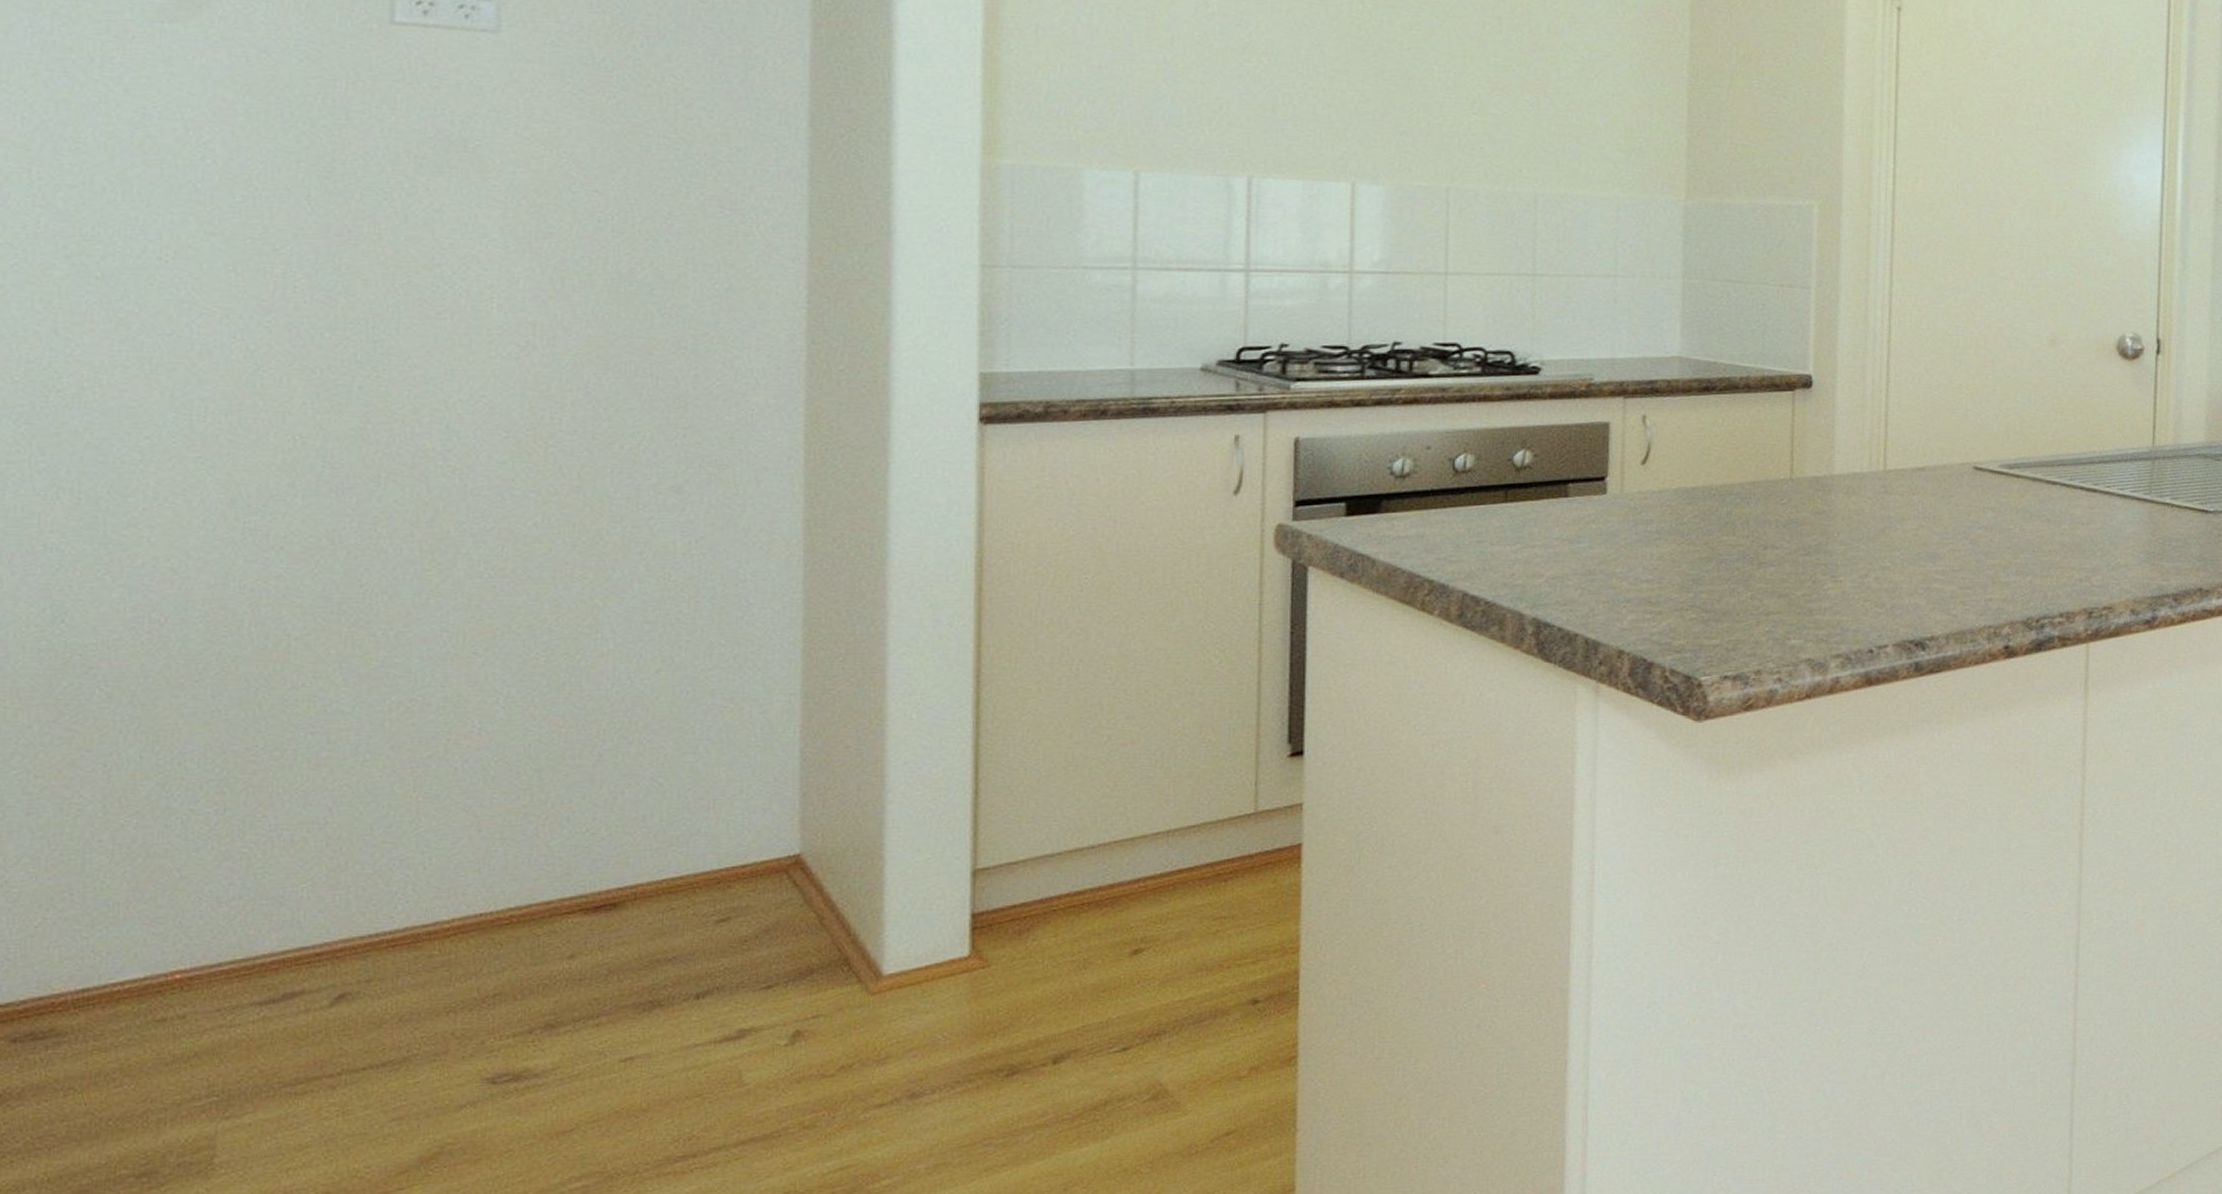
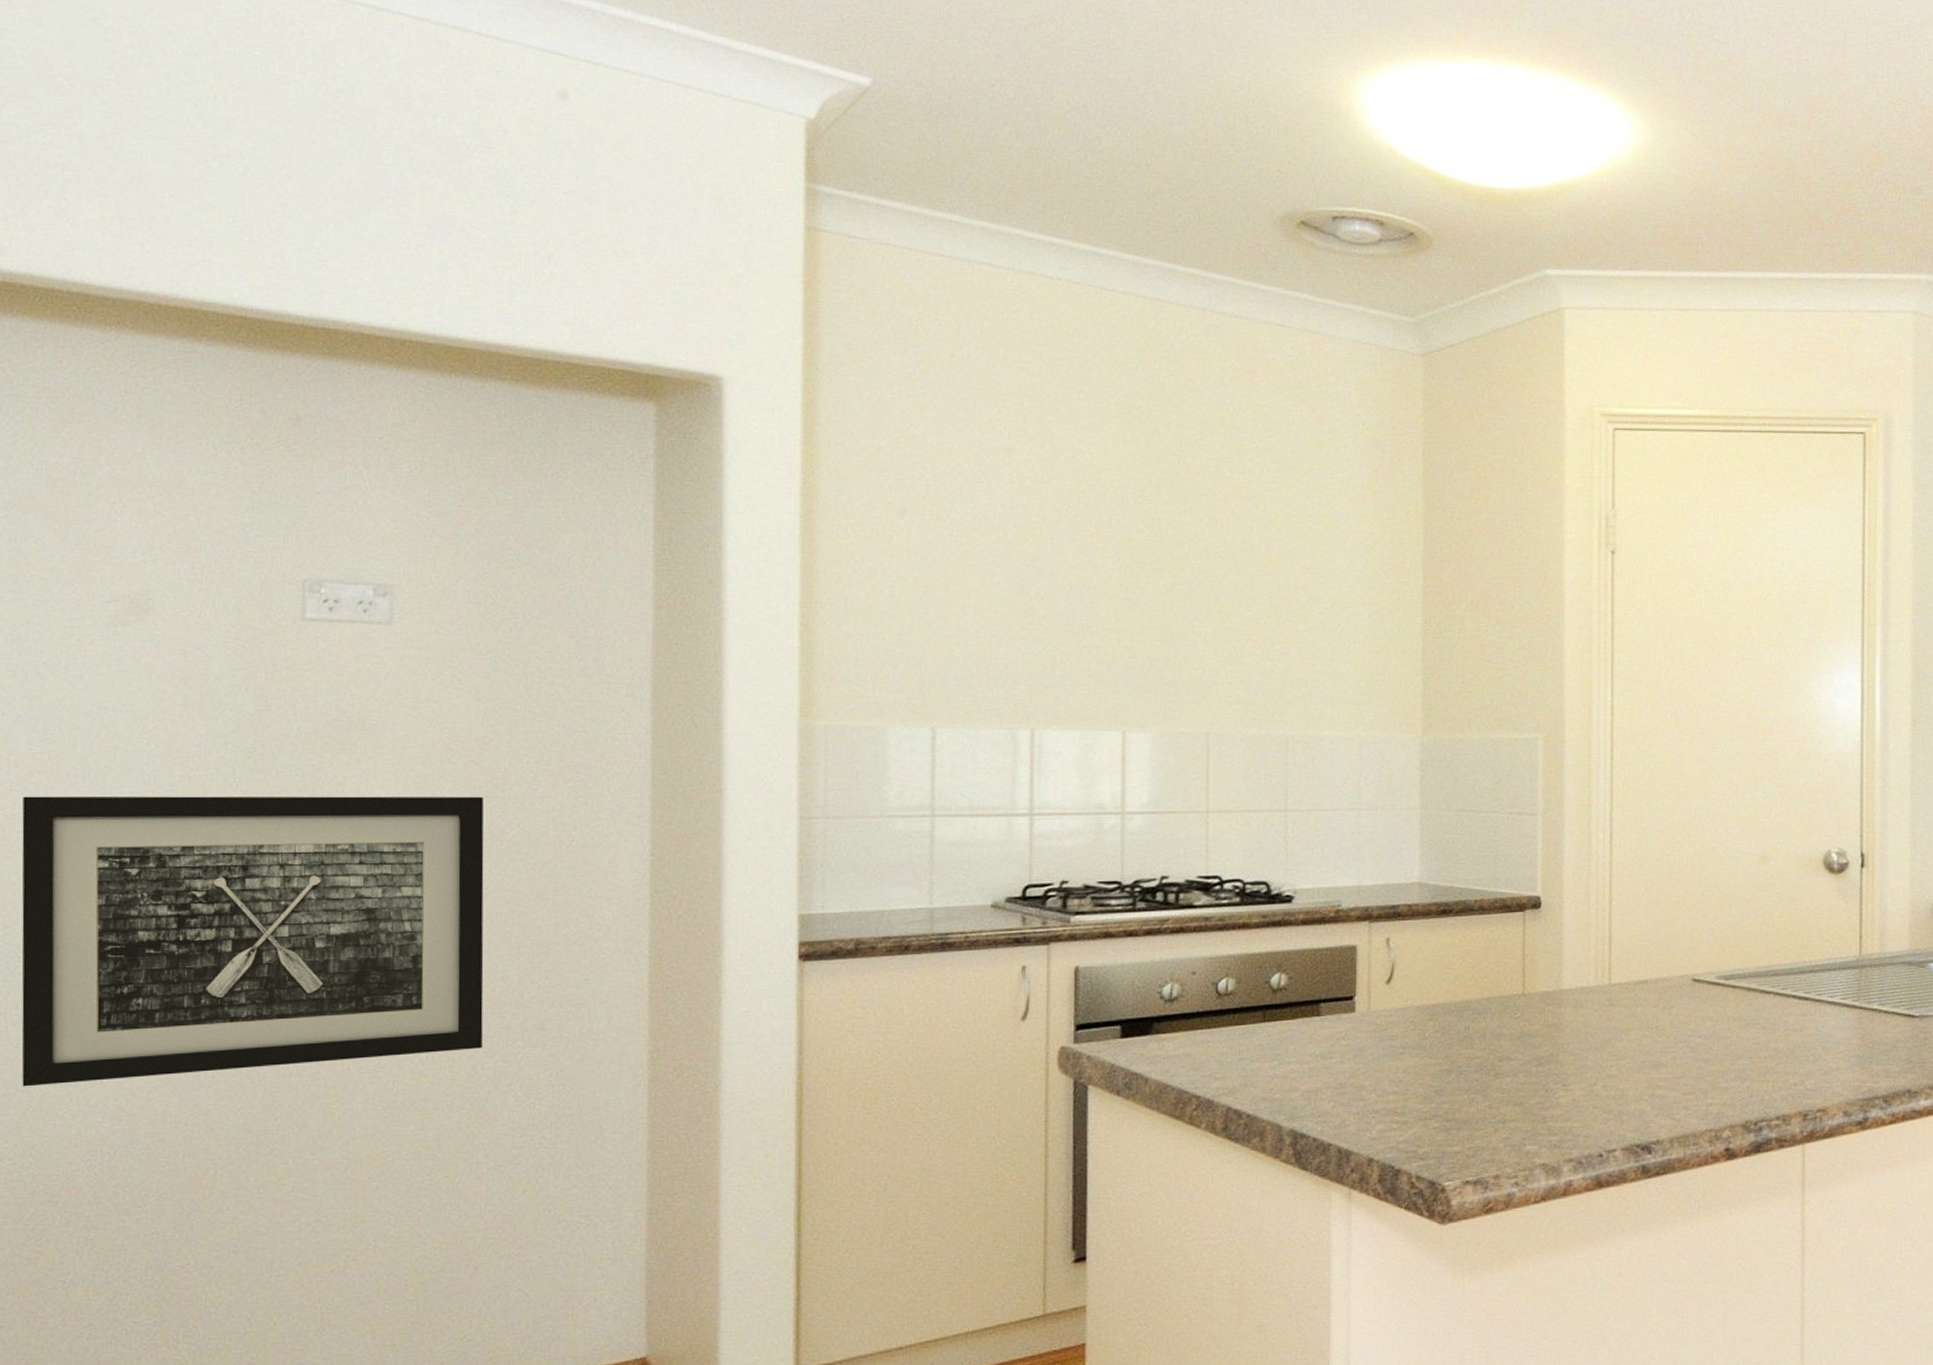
wall art: none [48,213,610,544] -> present [21,796,484,1087]

